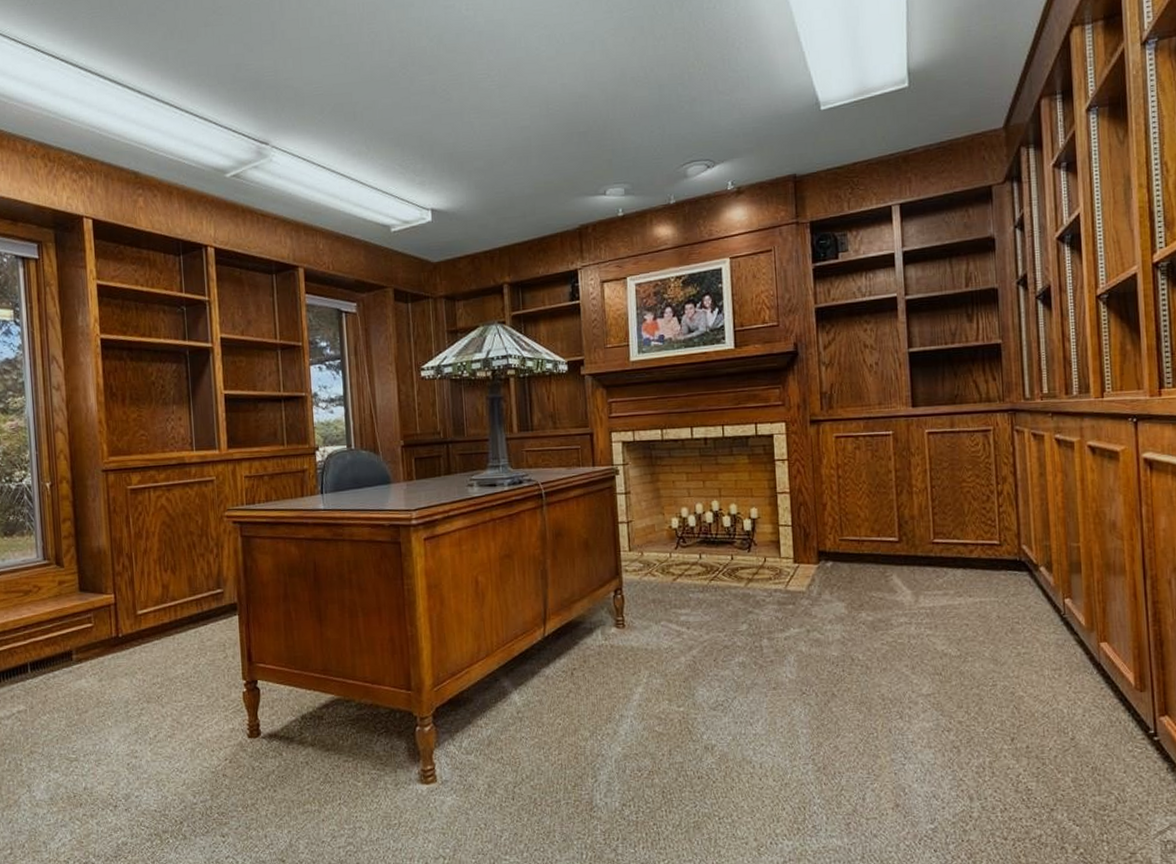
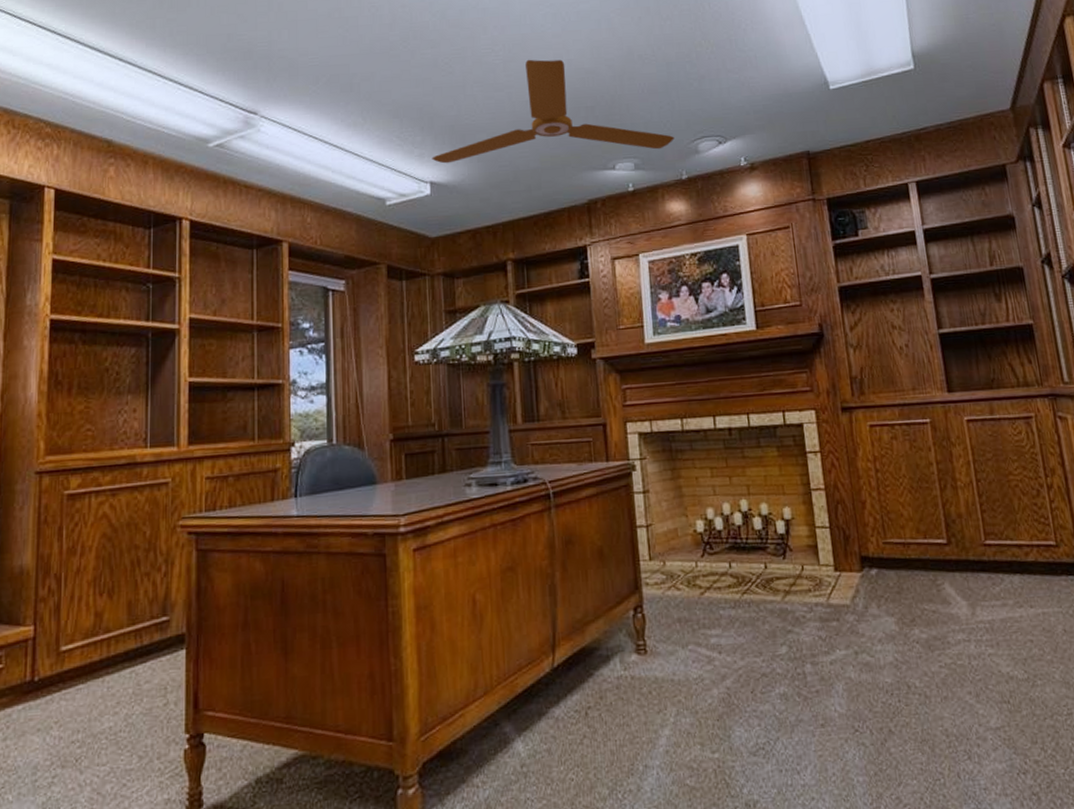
ceiling fan: none [432,84,664,191] -> present [432,59,675,164]

